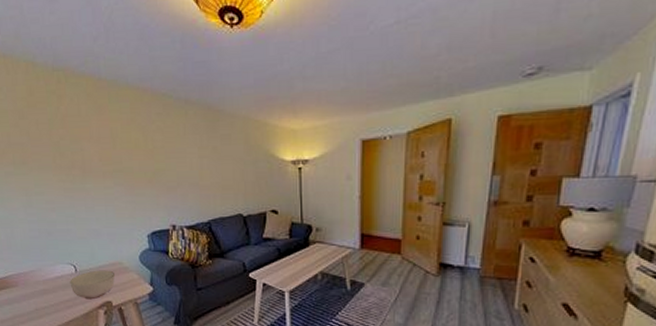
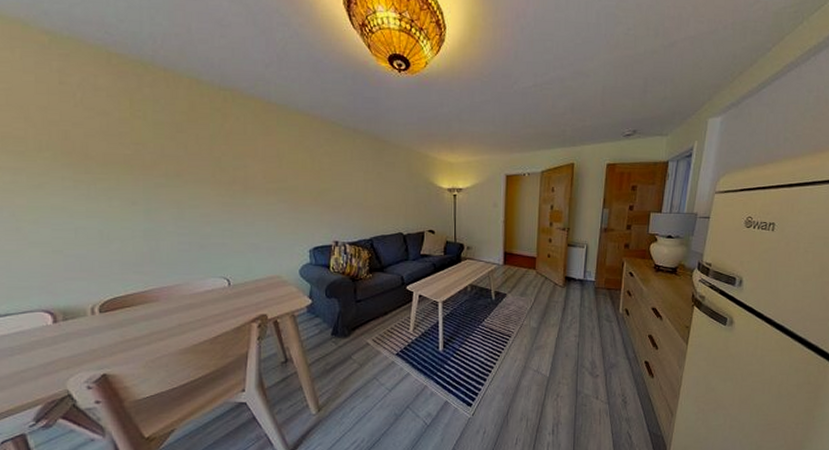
bowl: present [70,270,116,300] -> none [221,283,273,313]

